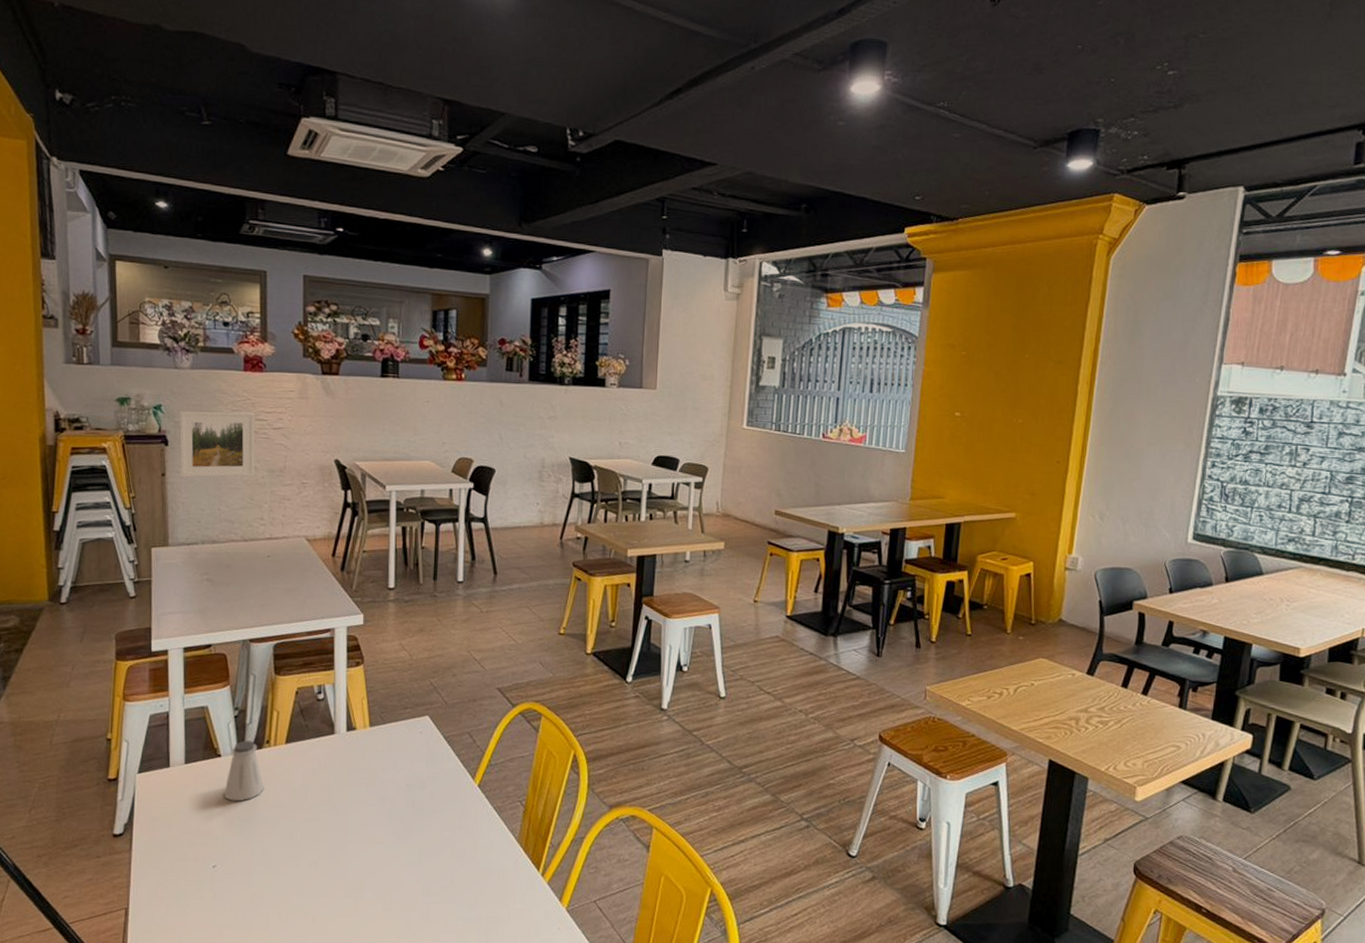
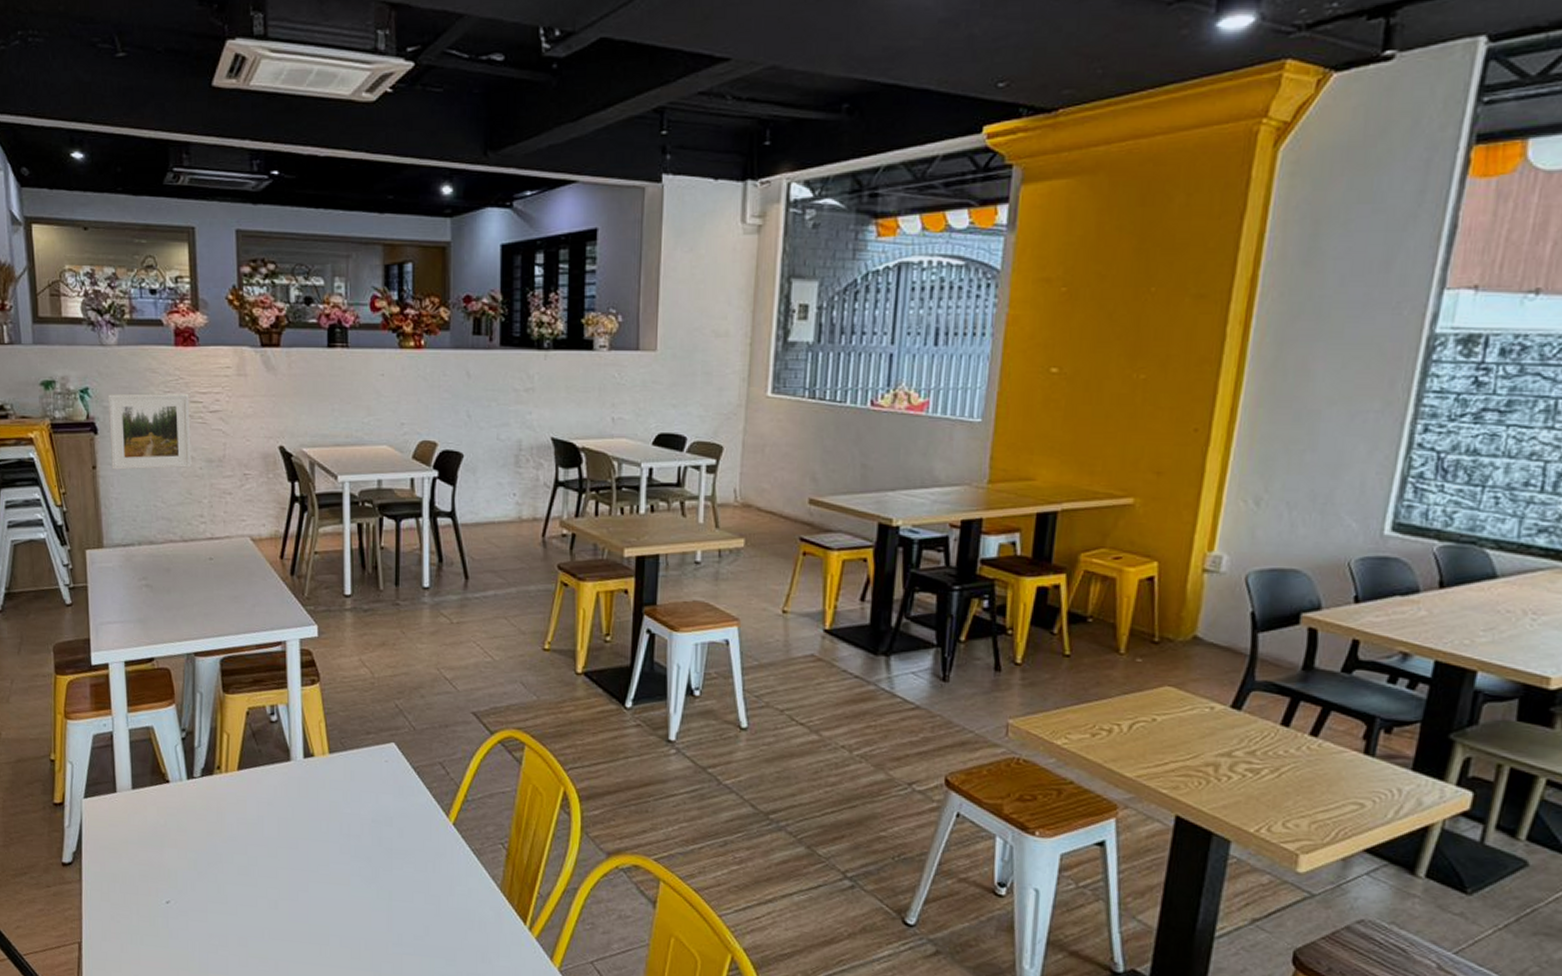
saltshaker: present [224,740,264,801] -> none [174,765,217,832]

